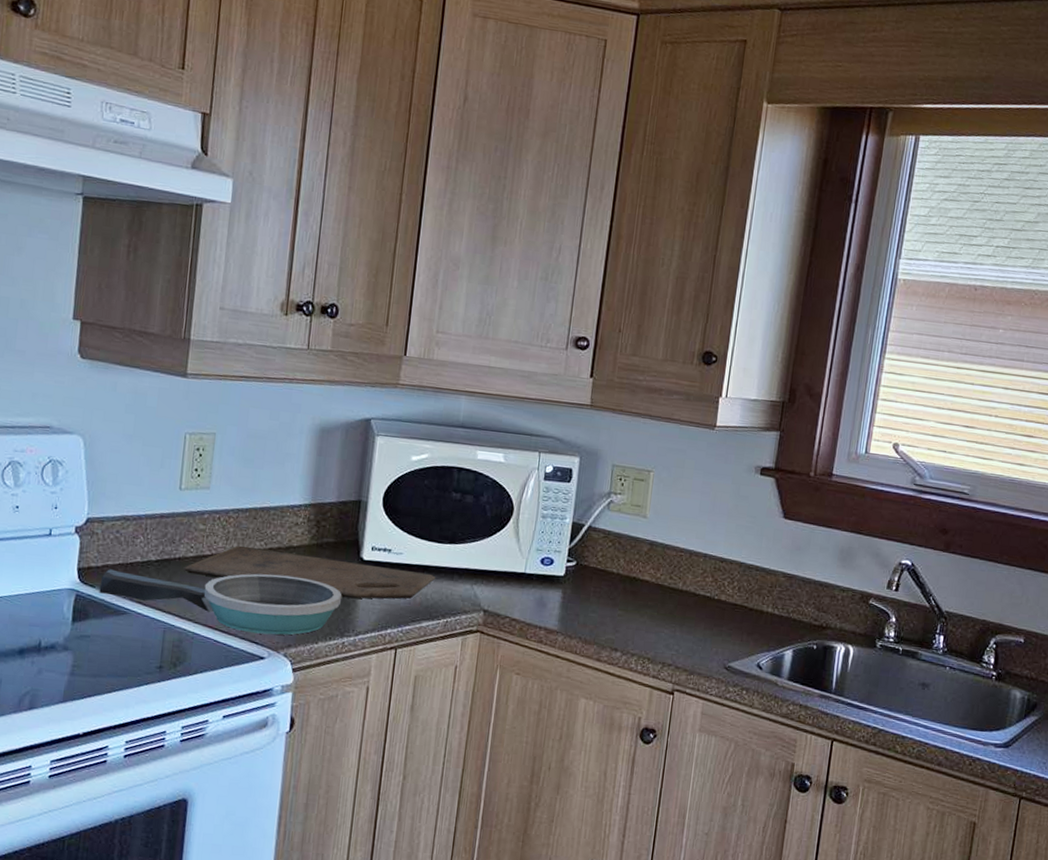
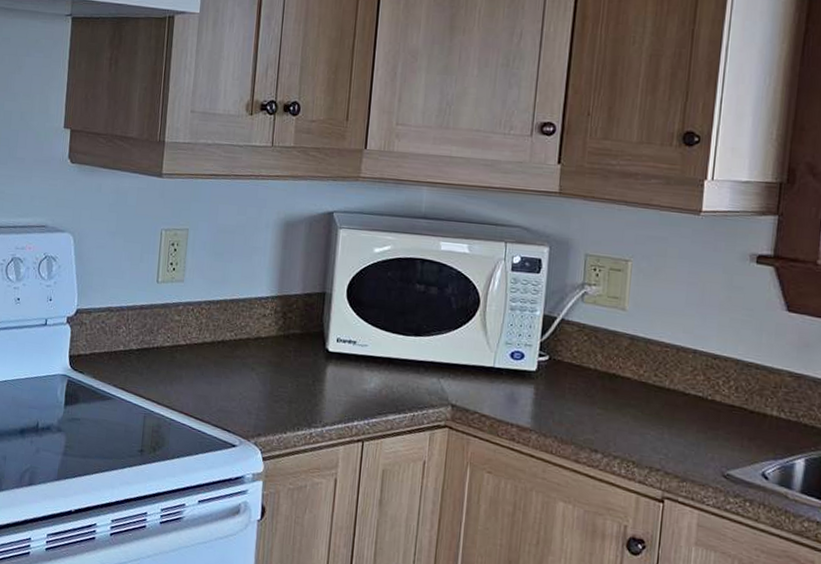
frying pan: present [99,569,342,635] -> none [87,357,309,424]
cutting board: present [183,545,435,599] -> none [161,335,401,391]

